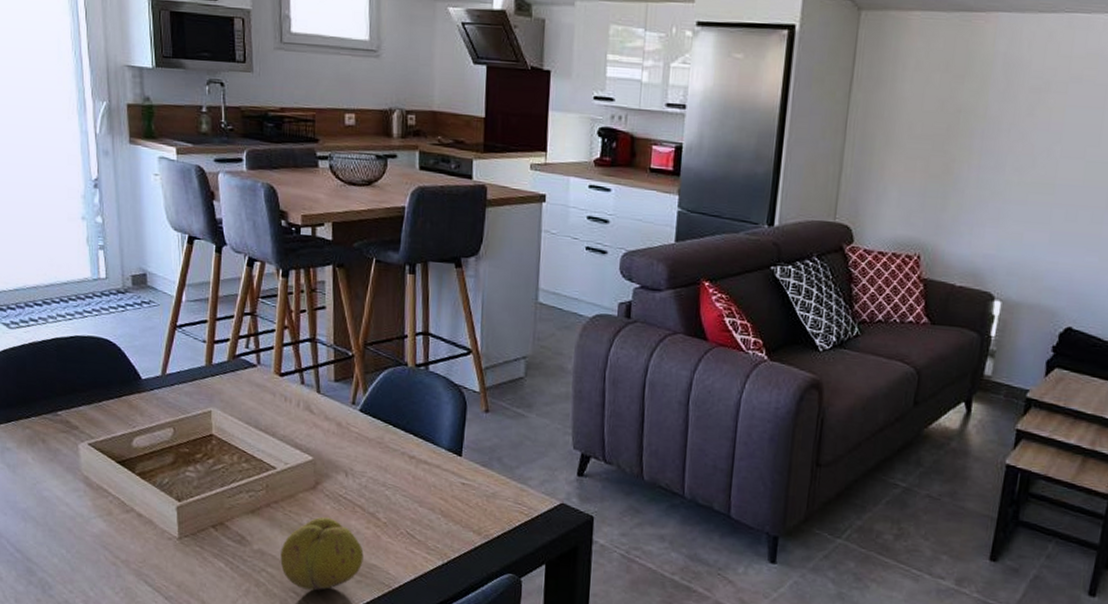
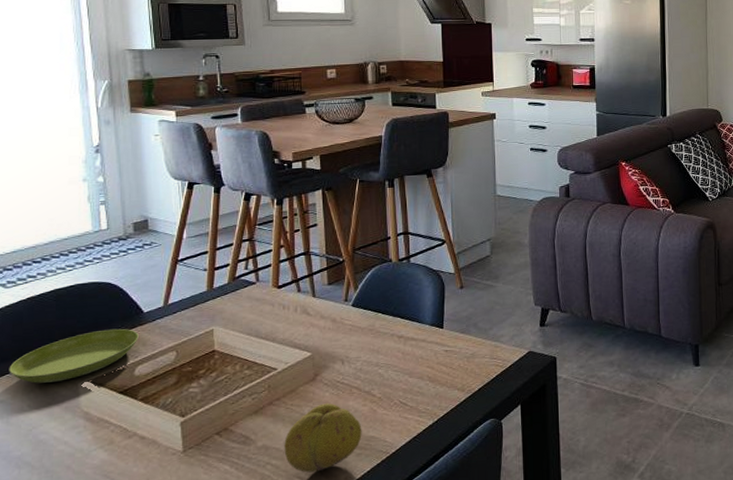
saucer: none [14,391,136,439] -> present [9,328,139,384]

